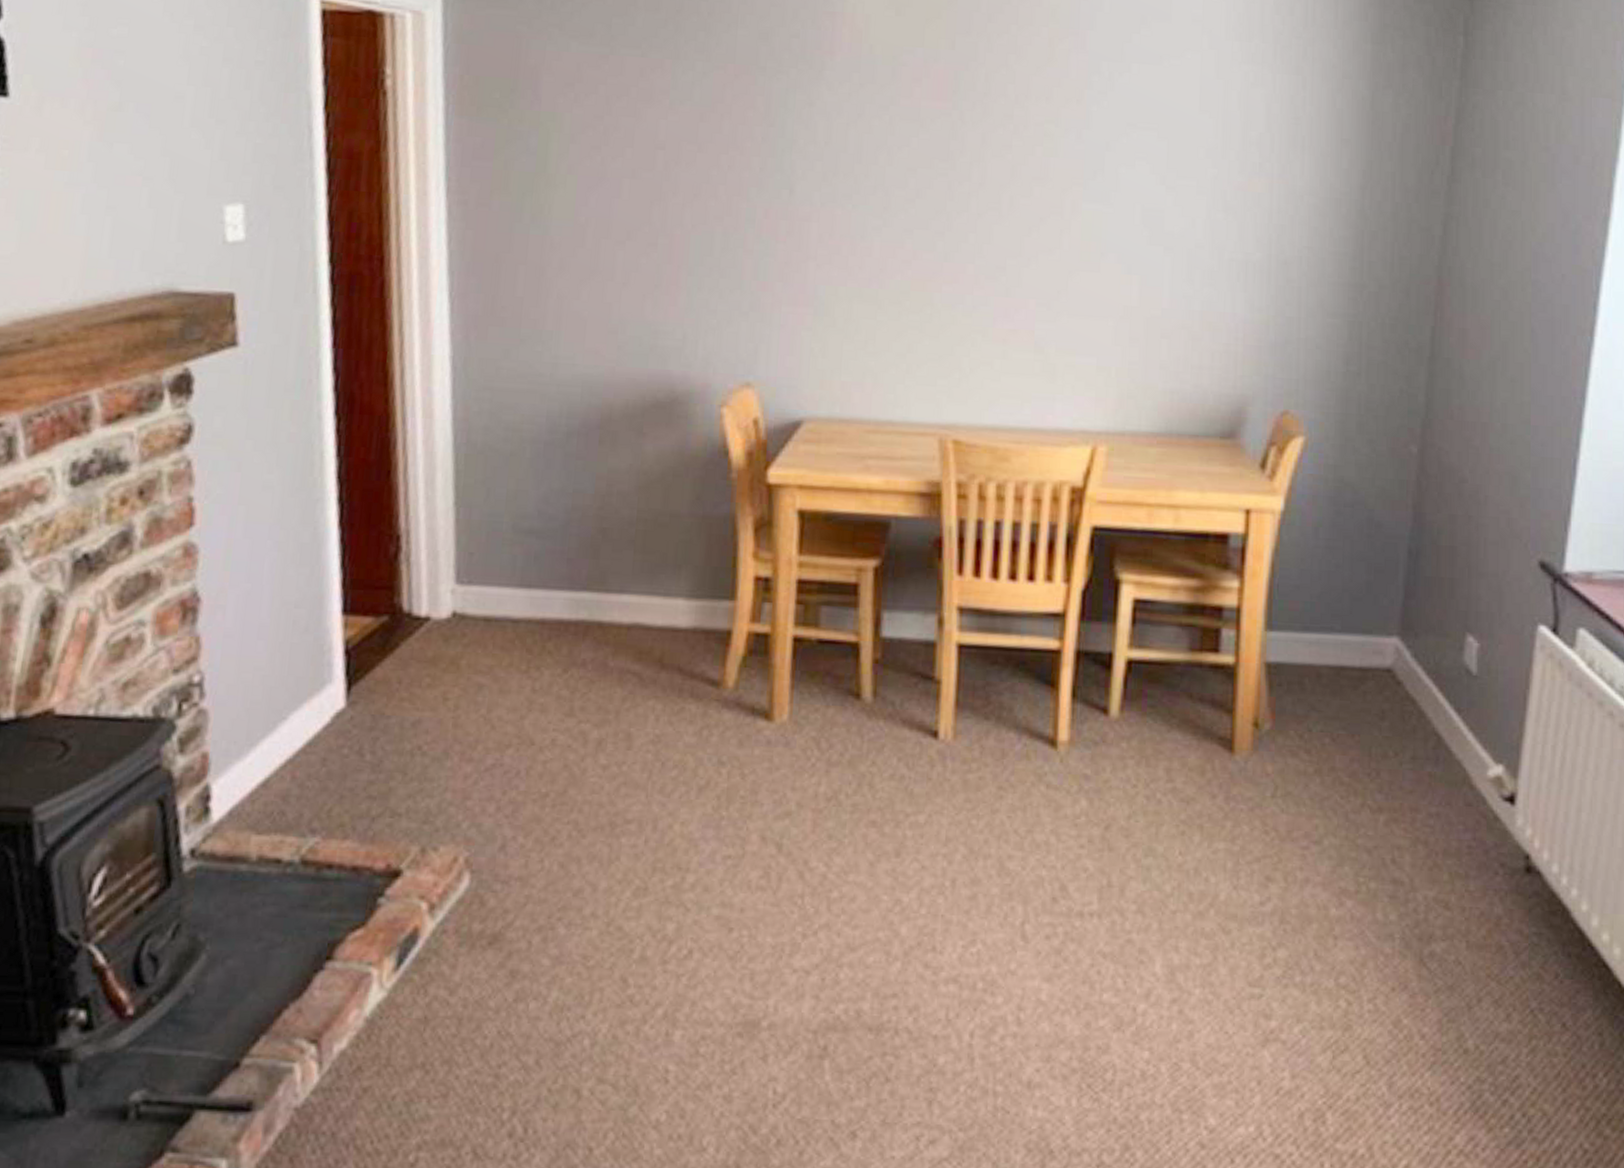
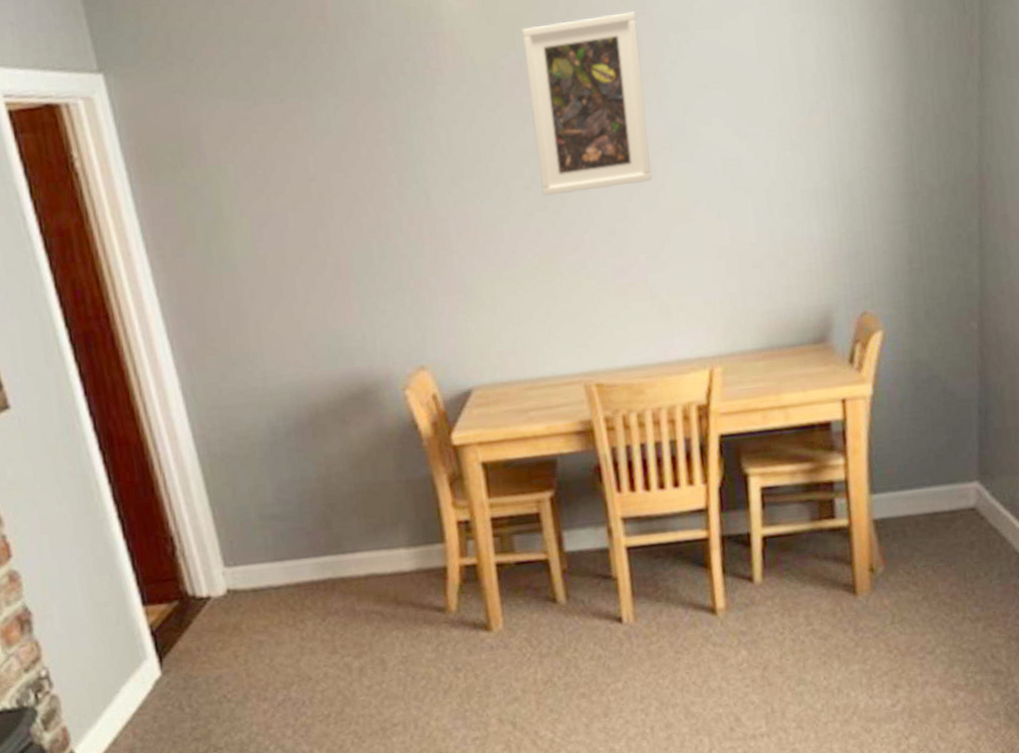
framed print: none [927,25,1068,219] -> present [522,11,652,196]

